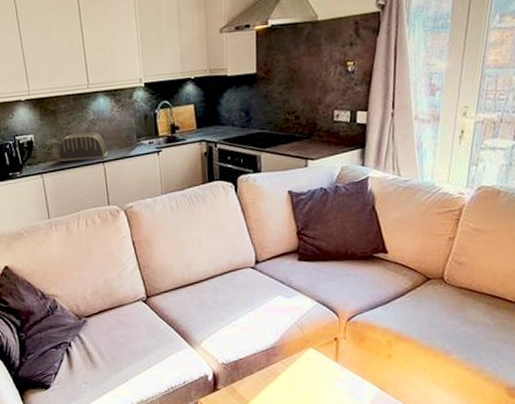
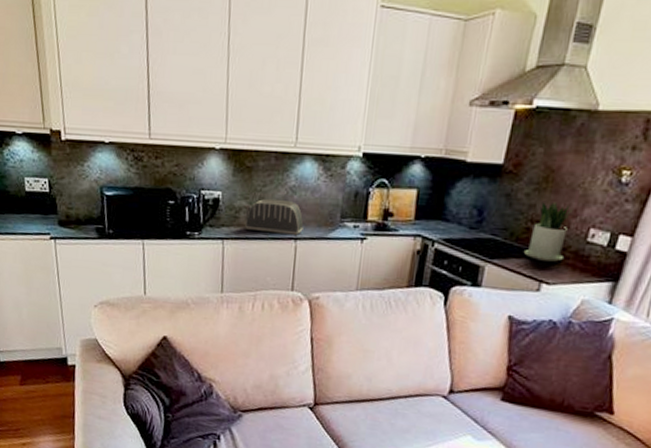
planter: none [287,94,319,143] -> present [523,201,572,262]

